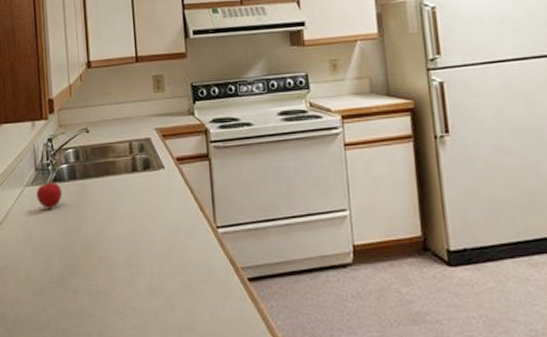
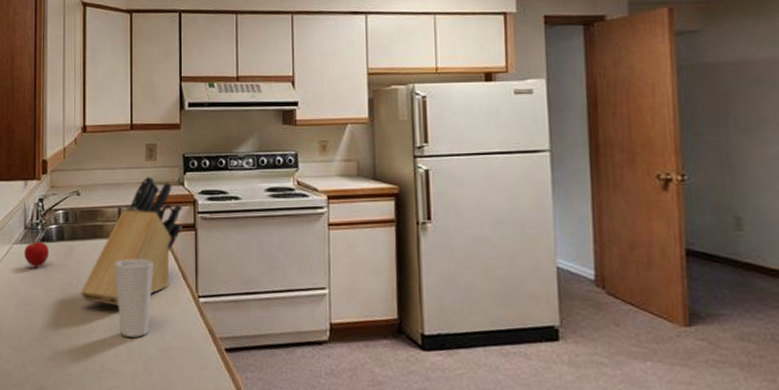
knife block: none [96,108,196,242] -> present [80,176,182,306]
cup: none [129,193,169,273] -> present [114,259,154,337]

